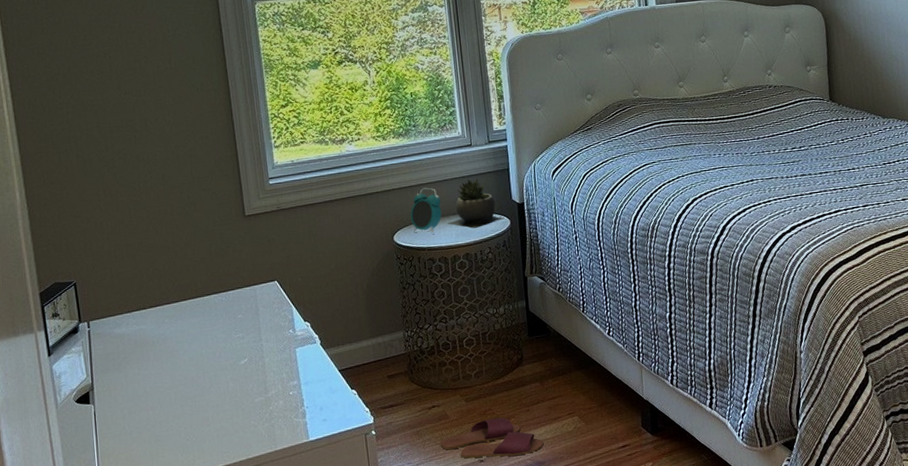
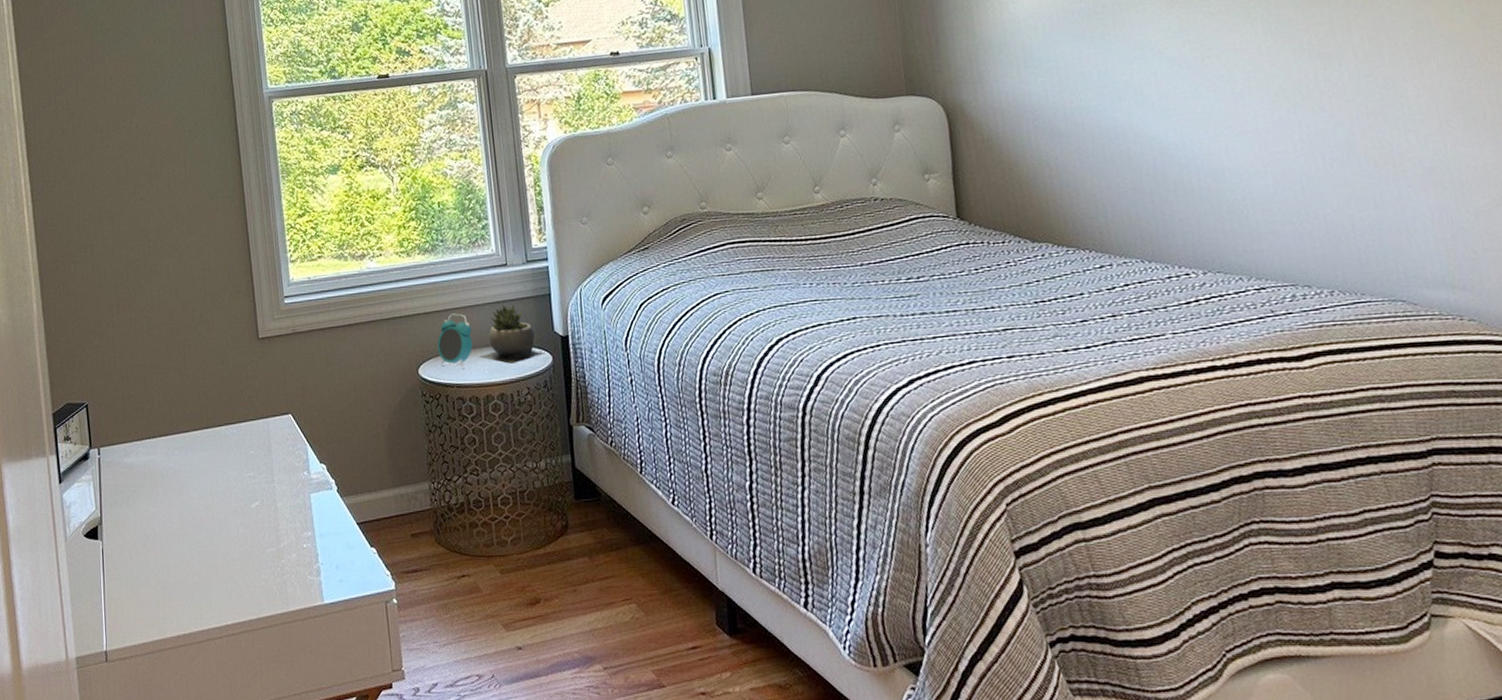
slippers: present [440,417,544,459] -> none [470,597,594,646]

